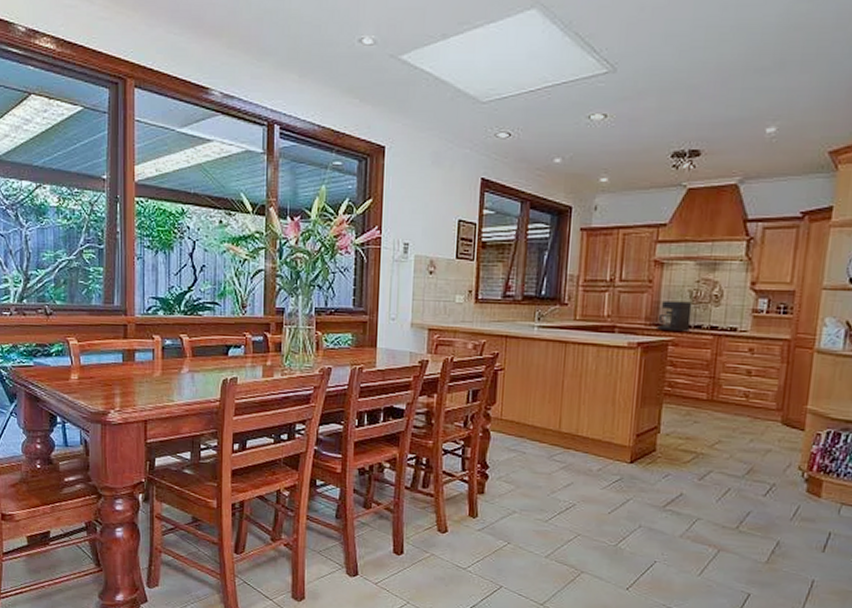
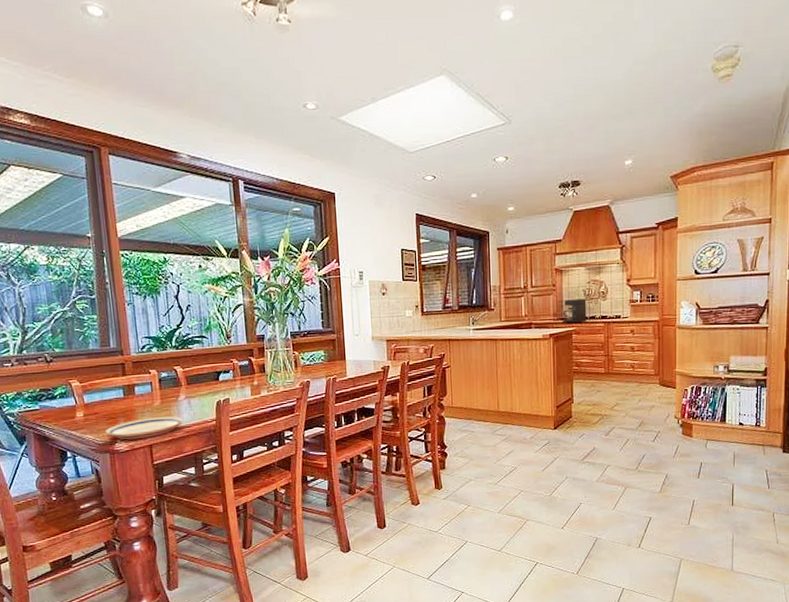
plate: none [100,389,184,412] -> present [106,416,184,440]

